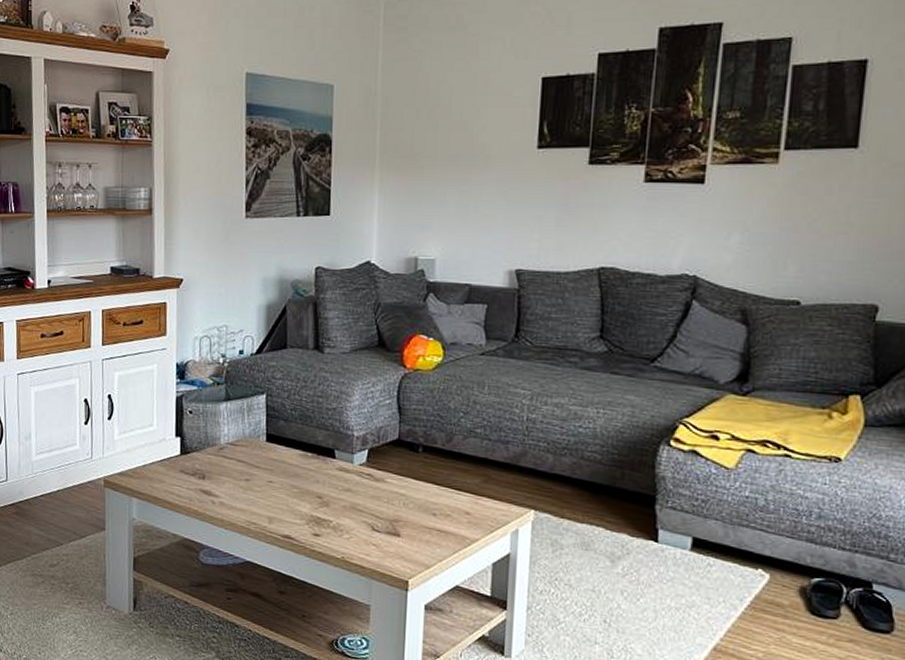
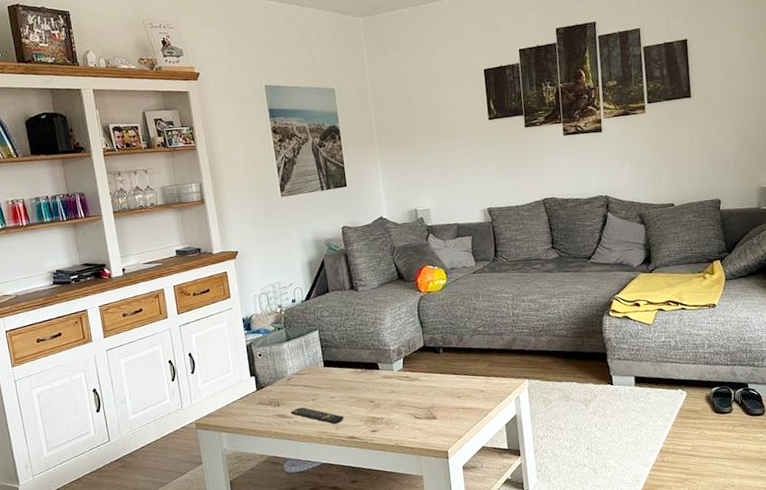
remote control: none [217,486,282,516] -> present [290,407,344,424]

